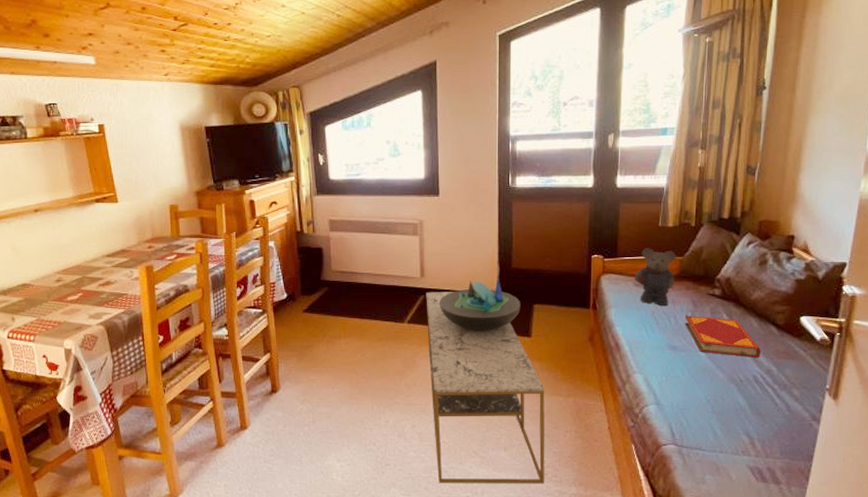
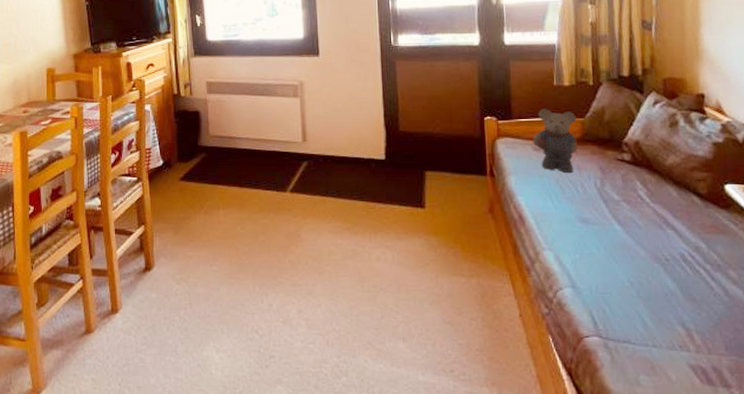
coffee table: present [426,292,545,484] -> none [309,157,451,383]
decorative bowl: present [439,277,521,331] -> none [323,141,412,201]
hardback book: present [684,316,762,359] -> none [593,184,686,233]

